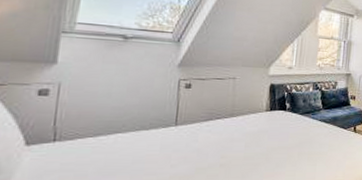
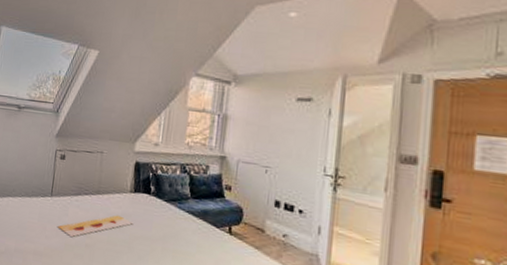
painting: none [186,133,270,161] -> present [58,215,134,238]

